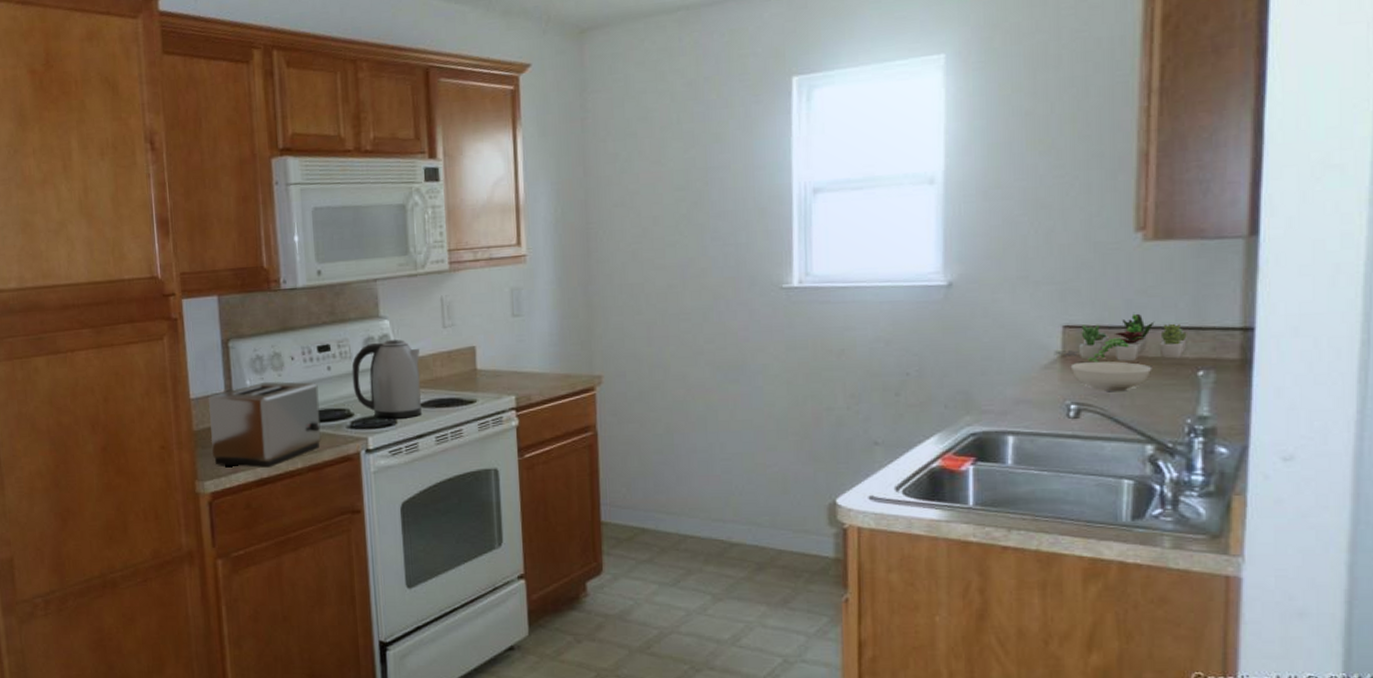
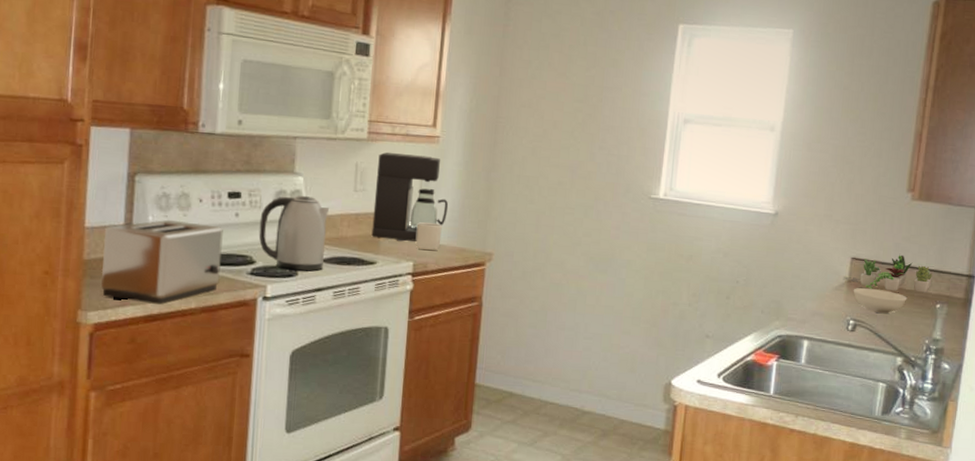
coffee maker: none [463,278,546,375] -> present [371,151,449,241]
mug: none [514,350,543,382] -> present [415,222,442,251]

